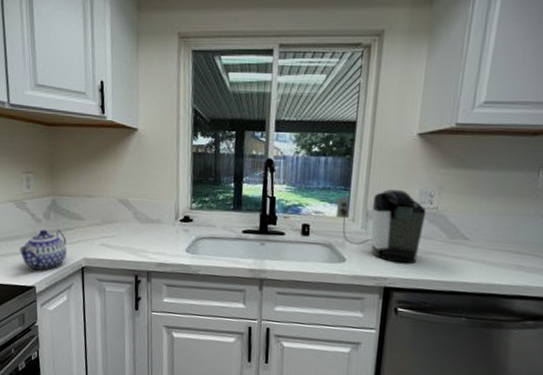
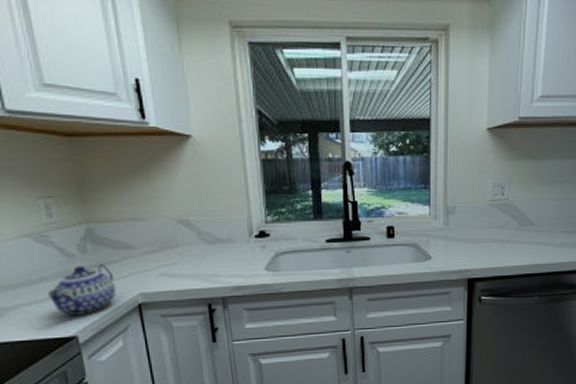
coffee maker: present [335,189,427,265] -> none [418,184,500,255]

